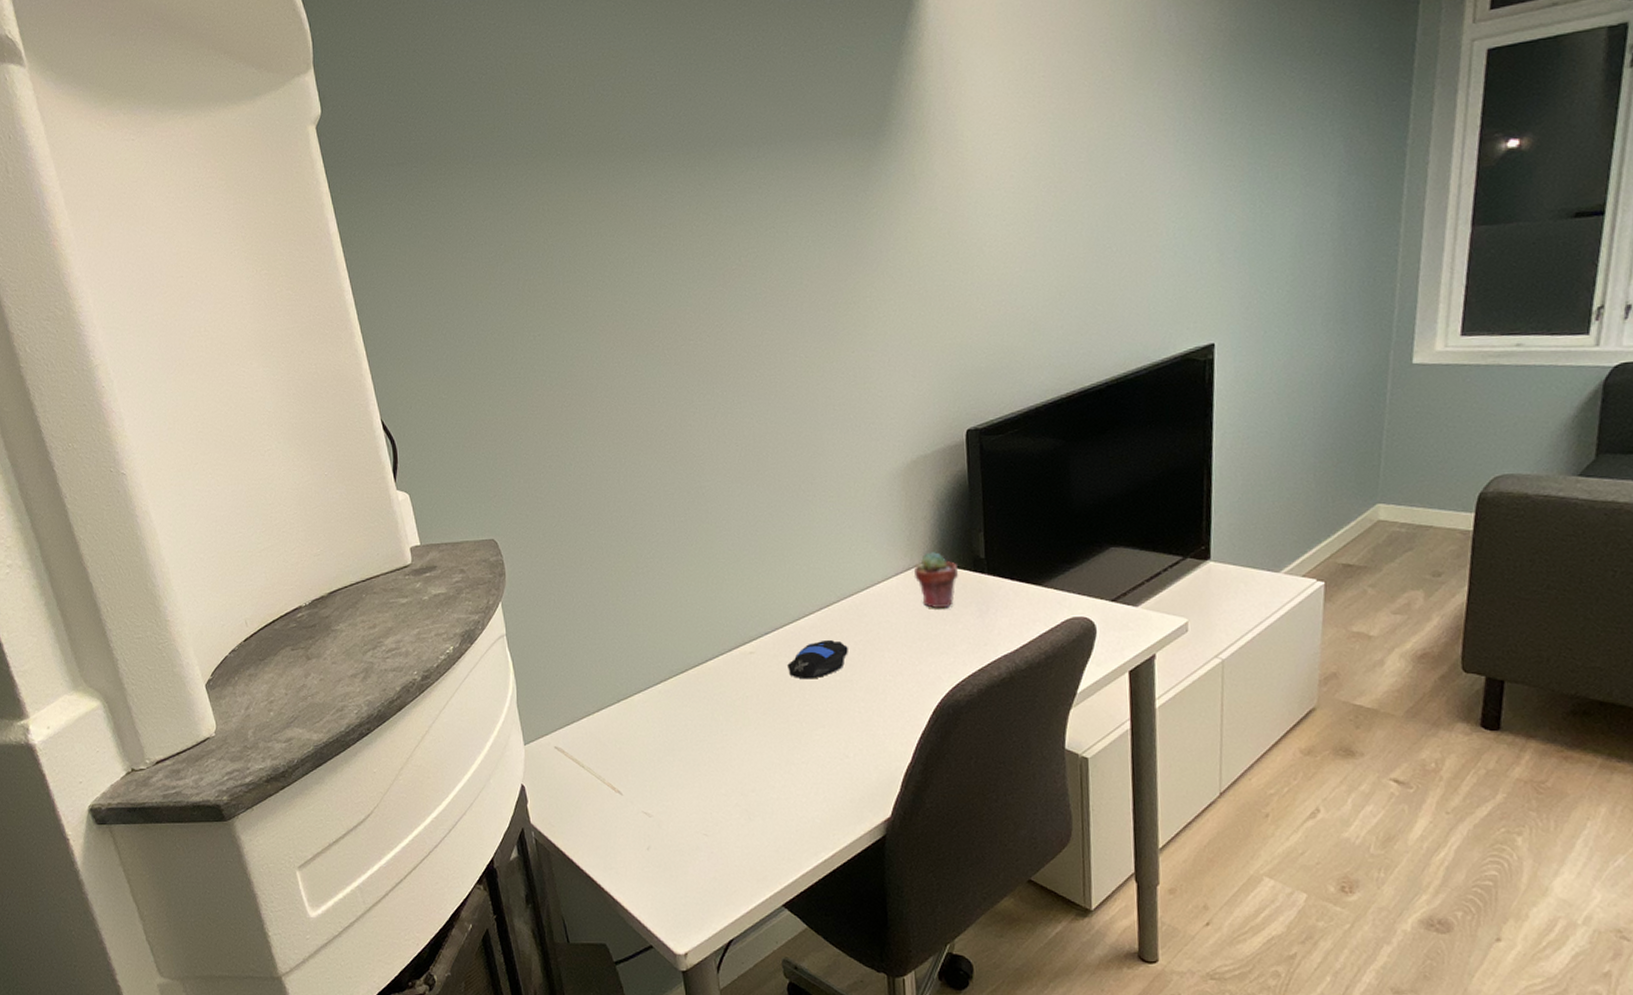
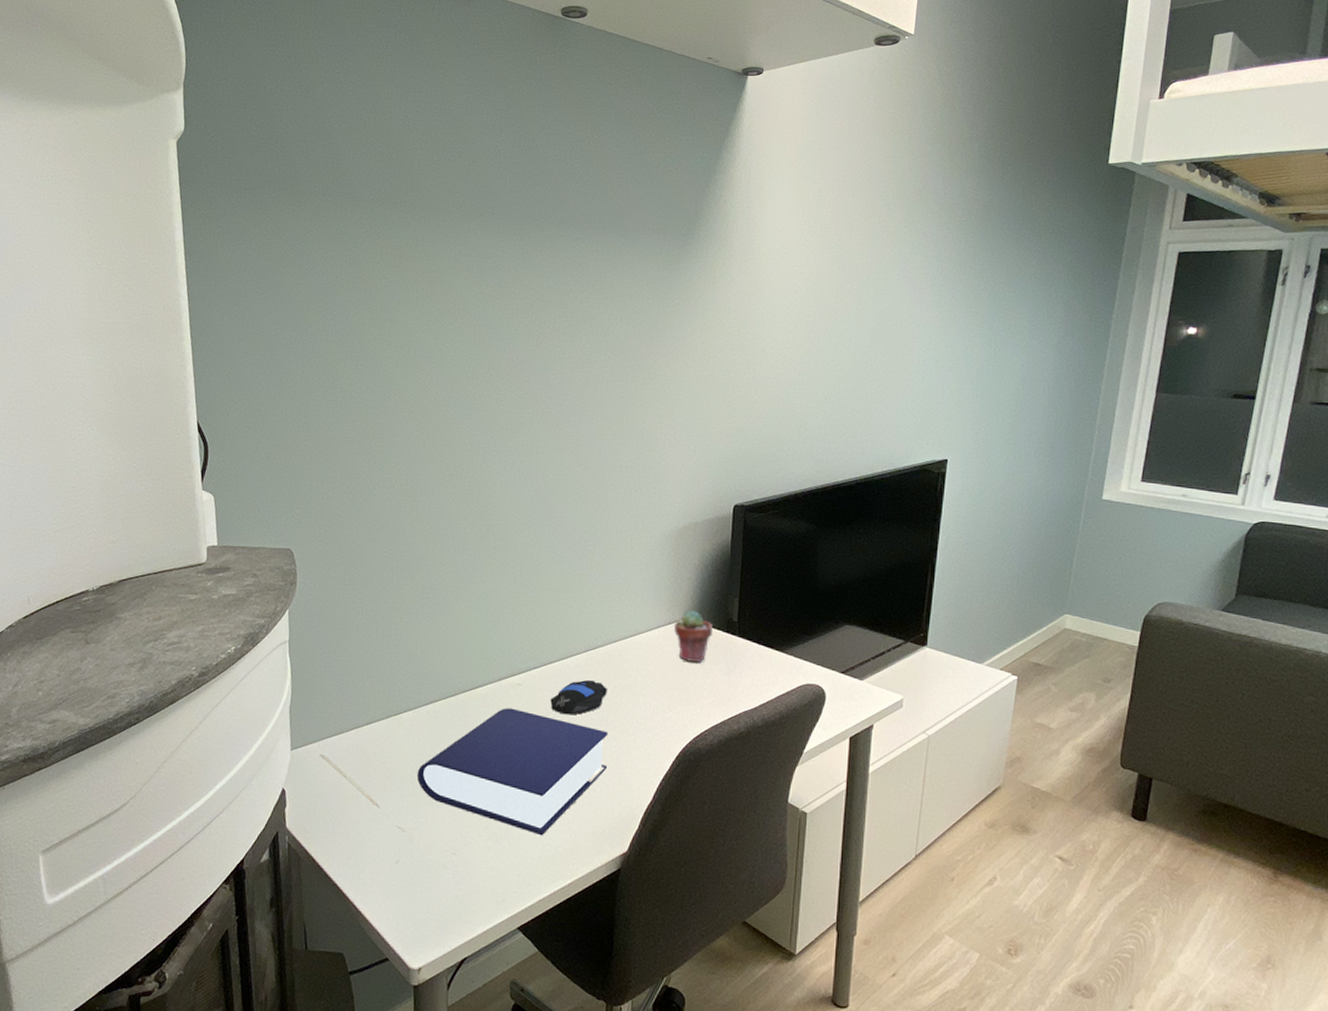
book: none [656,678,859,809] -> present [416,708,609,836]

